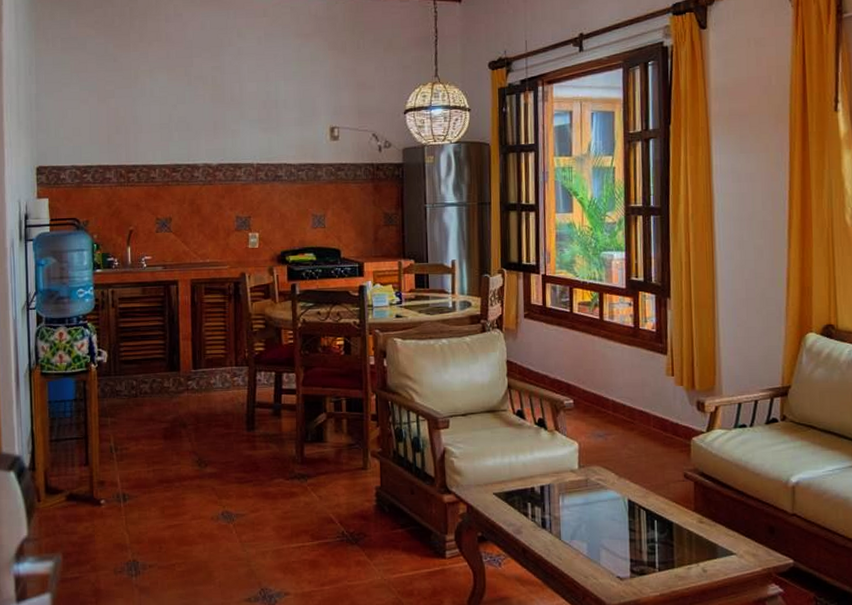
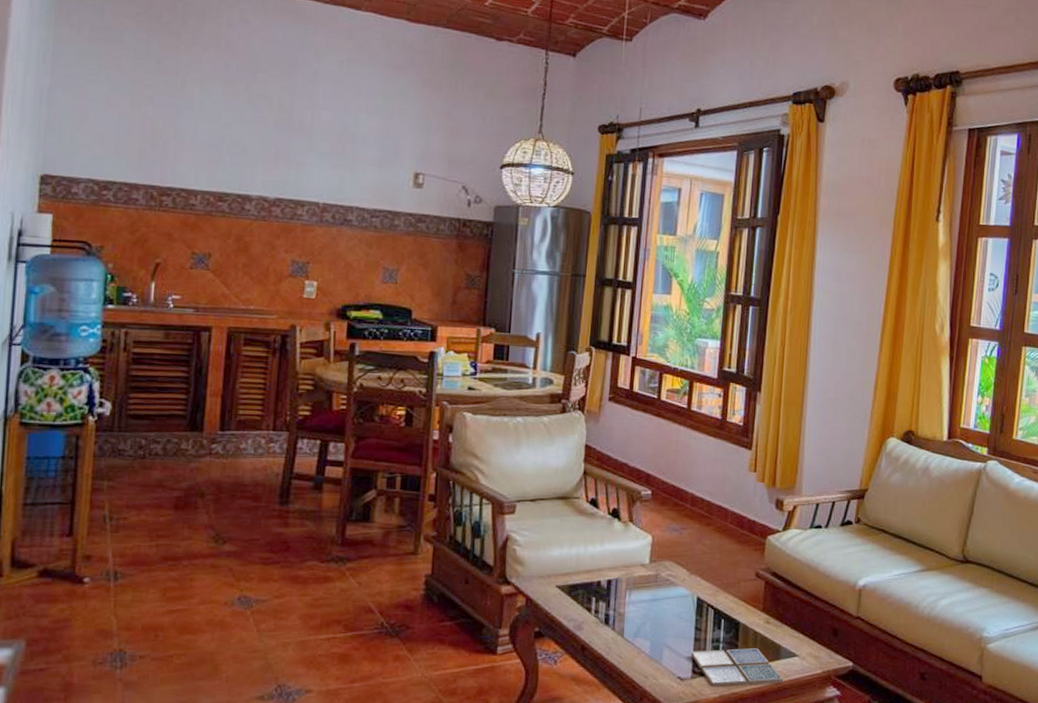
drink coaster: none [628,548,722,585] -> present [691,648,783,686]

